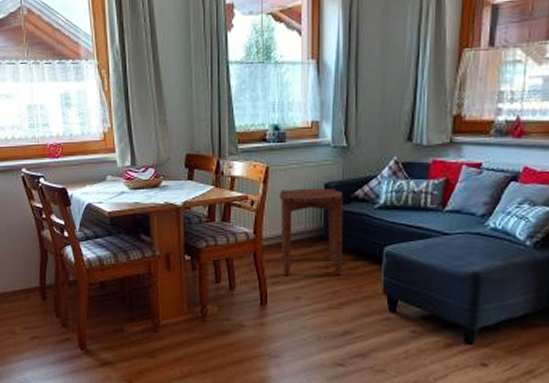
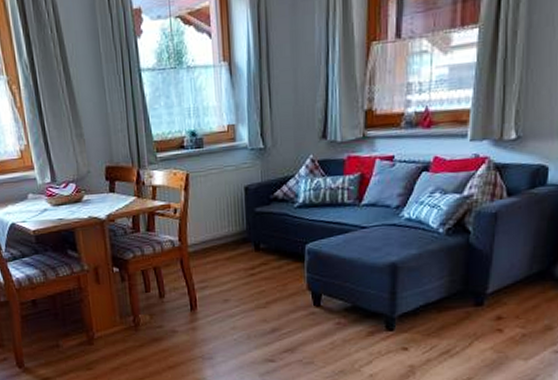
side table: present [279,188,343,276] -> none [201,190,267,281]

